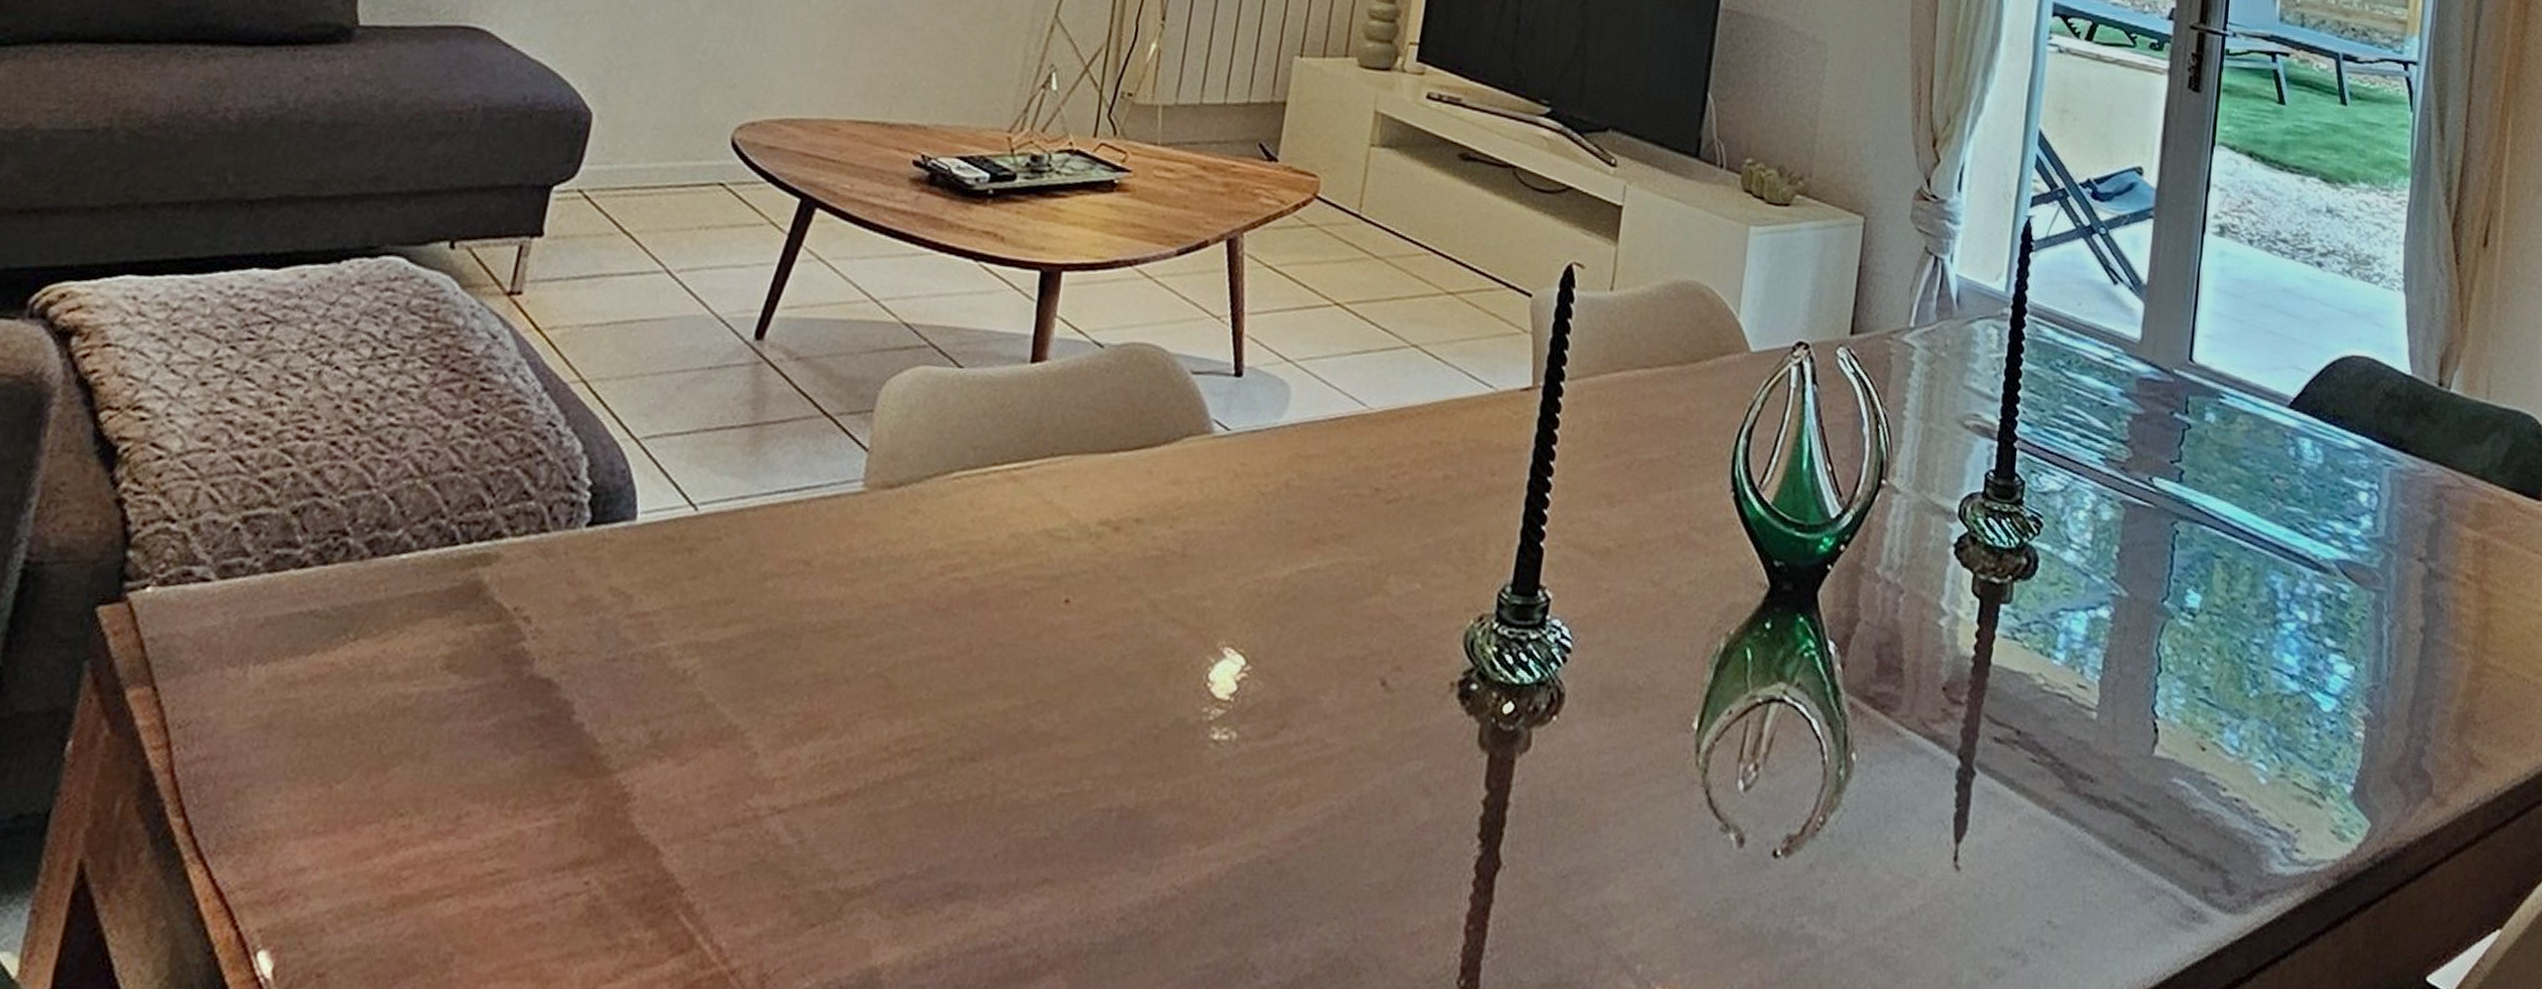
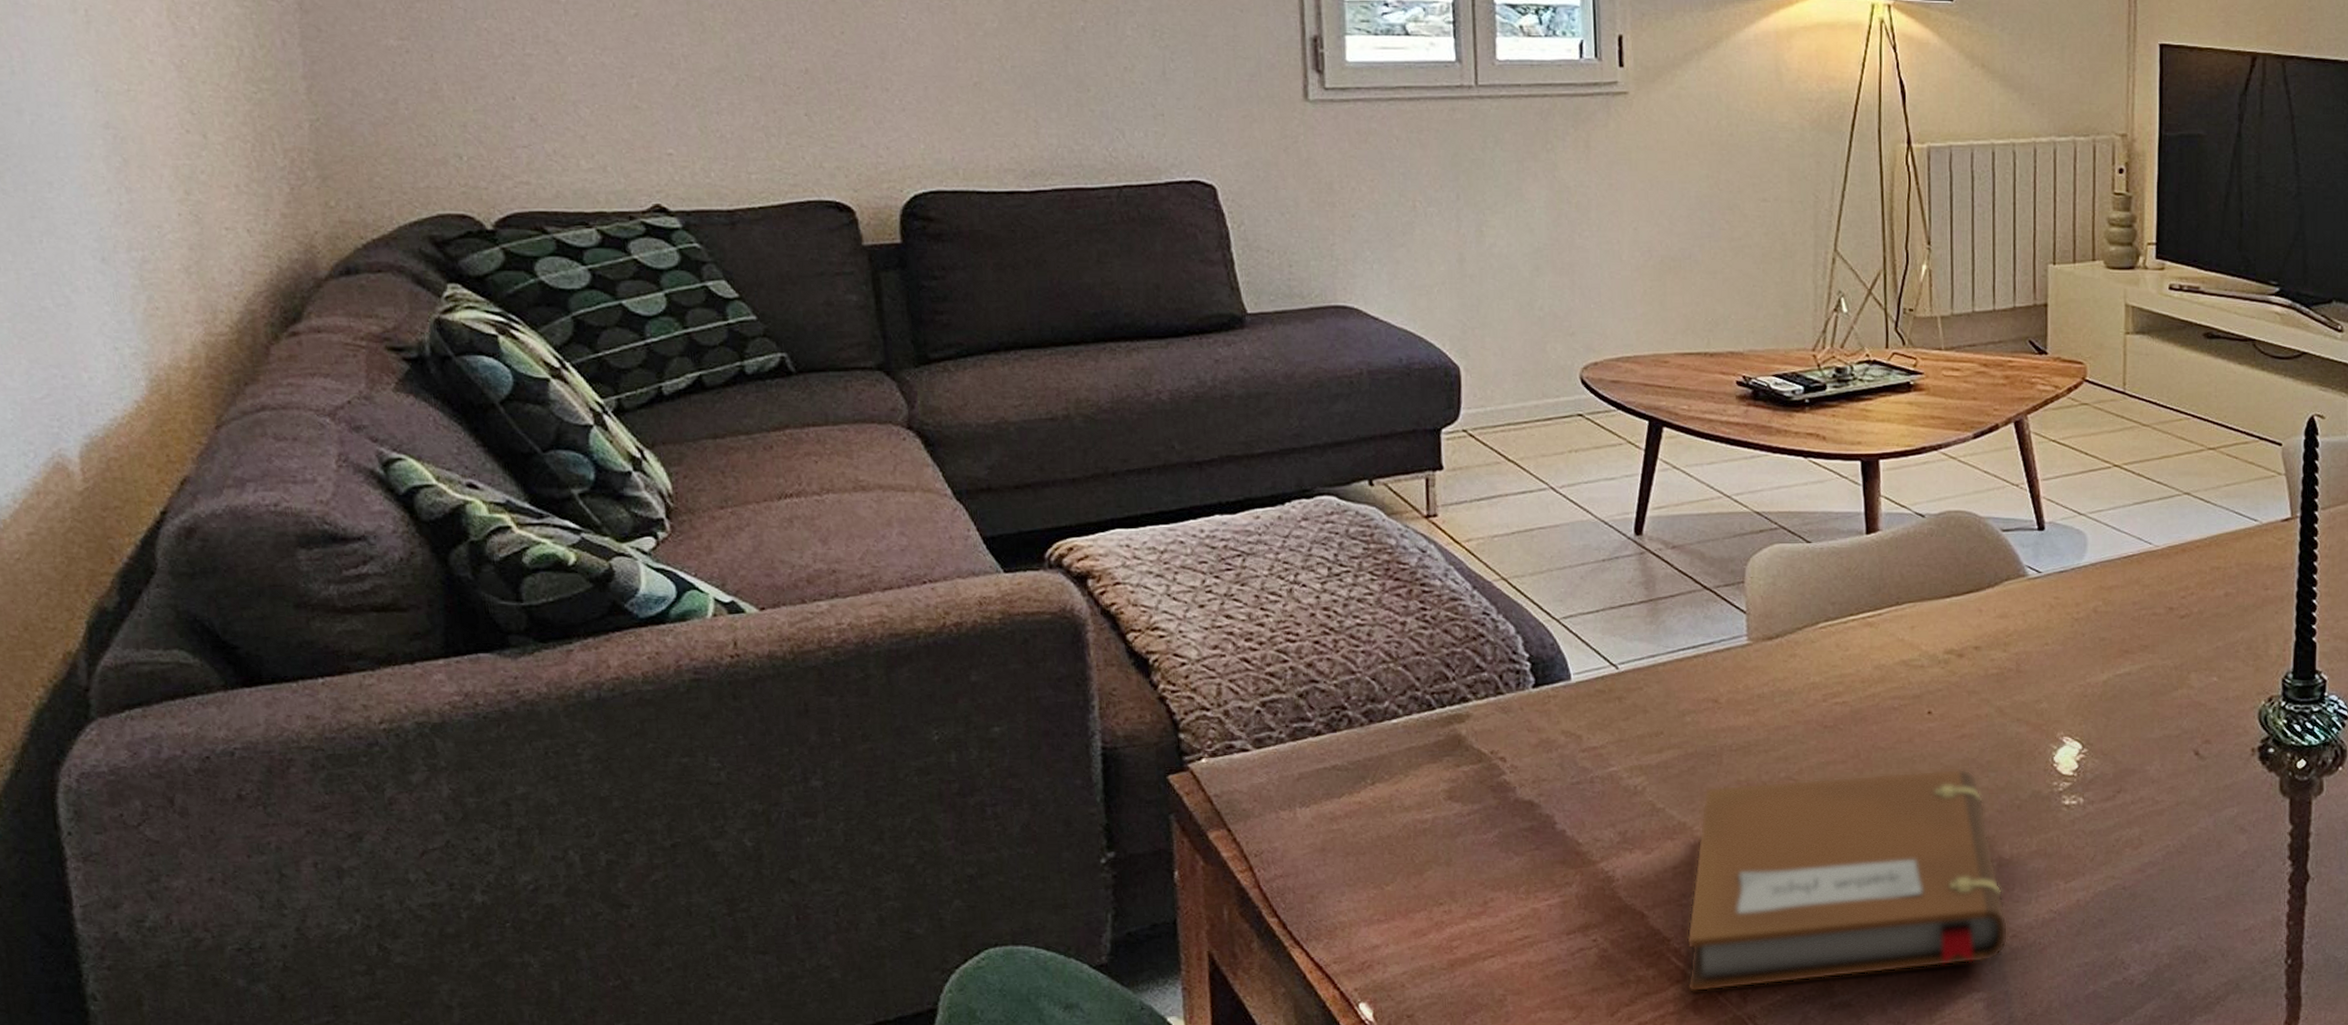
notebook: none [692,678,1118,969] -> present [1686,769,2008,992]

